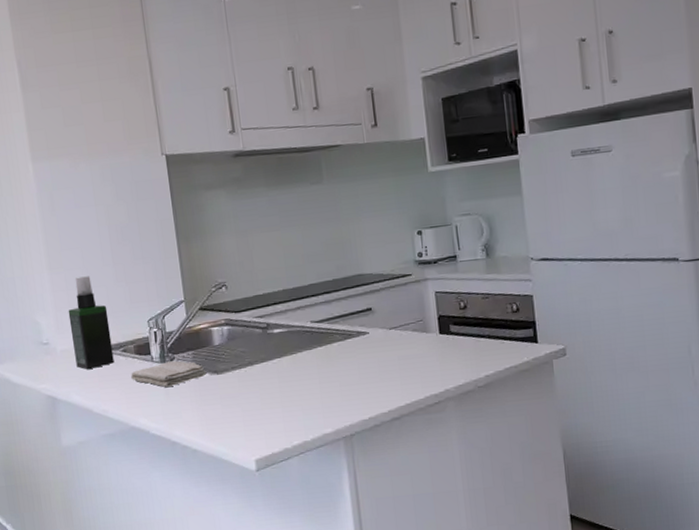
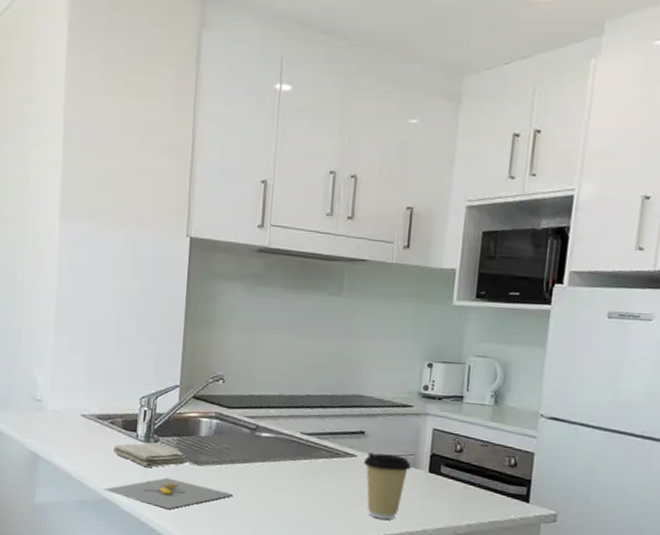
spray bottle: present [68,276,115,369] -> none [63,341,104,434]
banana: none [128,392,257,424] -> present [103,477,232,509]
coffee cup: none [376,324,422,389] -> present [363,453,411,520]

